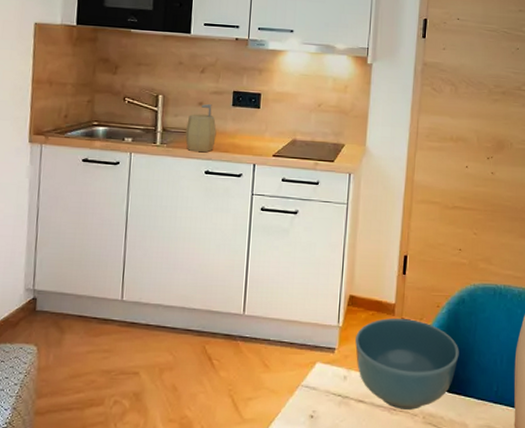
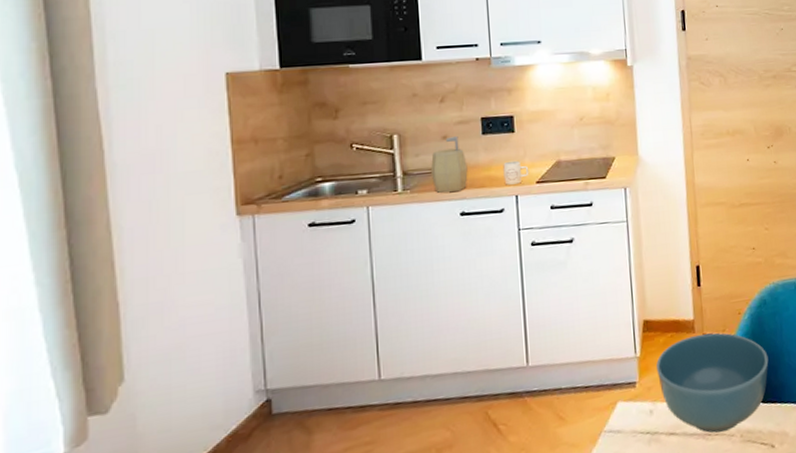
mug: none [245,133,268,155] -> present [503,160,529,186]

